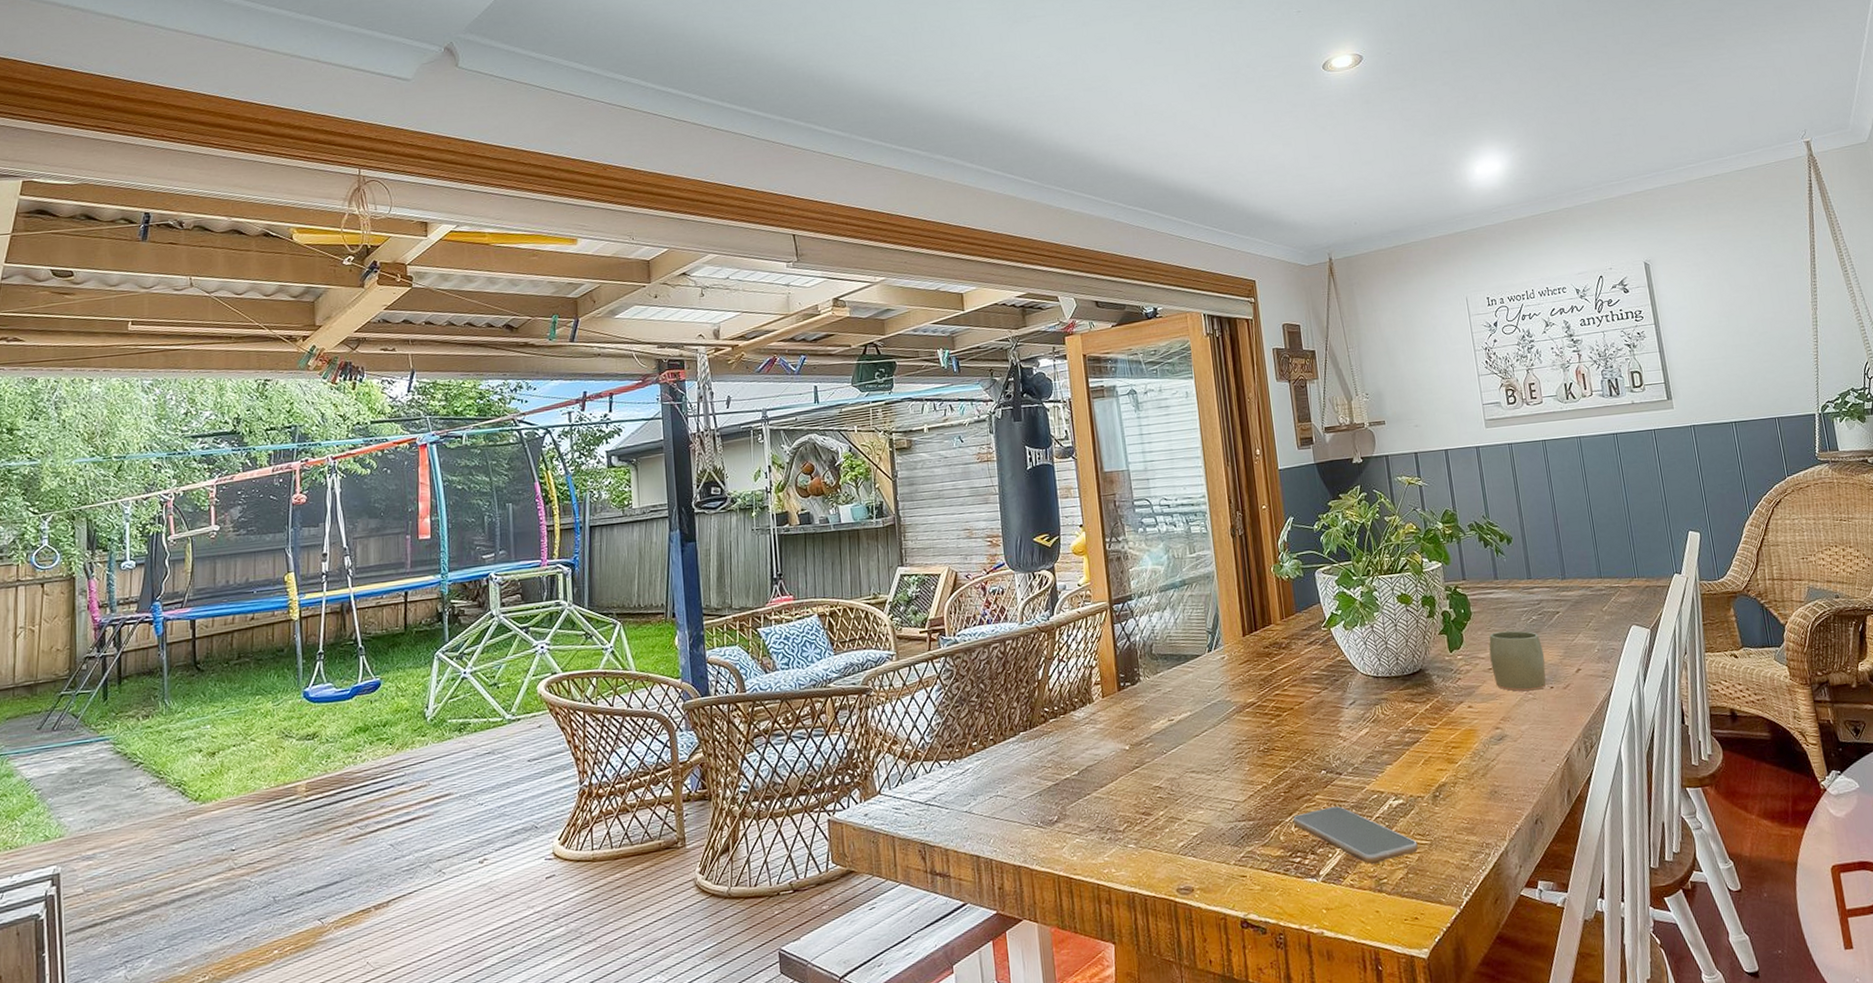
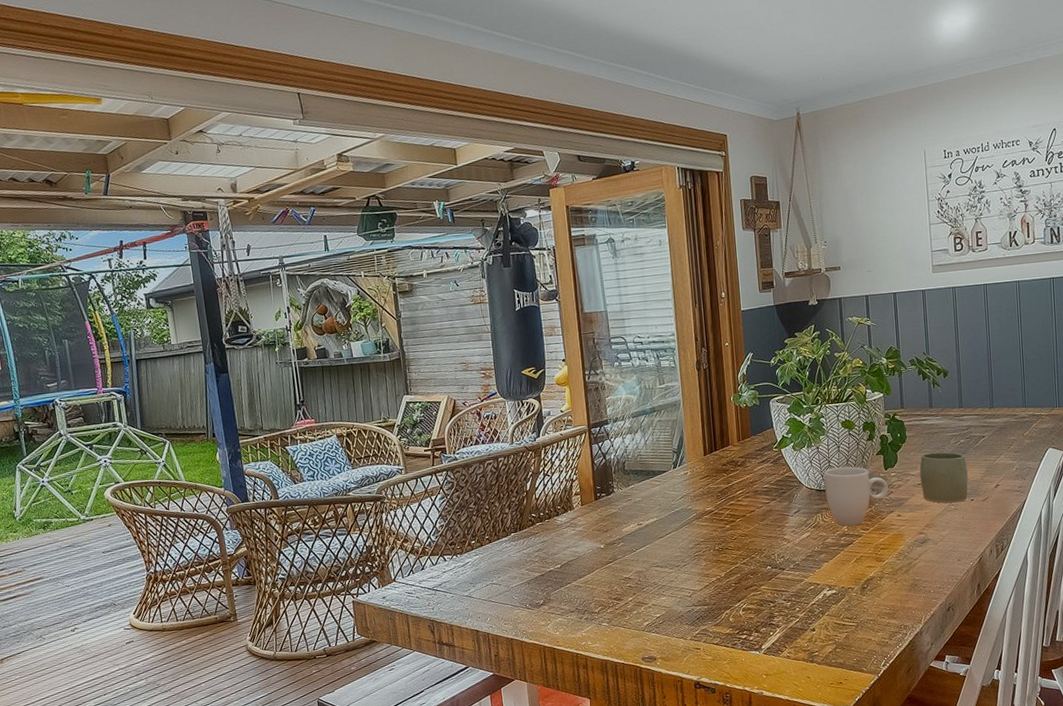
mobile phone: present [1293,806,1418,864] -> none [741,594,846,641]
mug: none [1381,648,1456,721] -> present [824,466,889,527]

